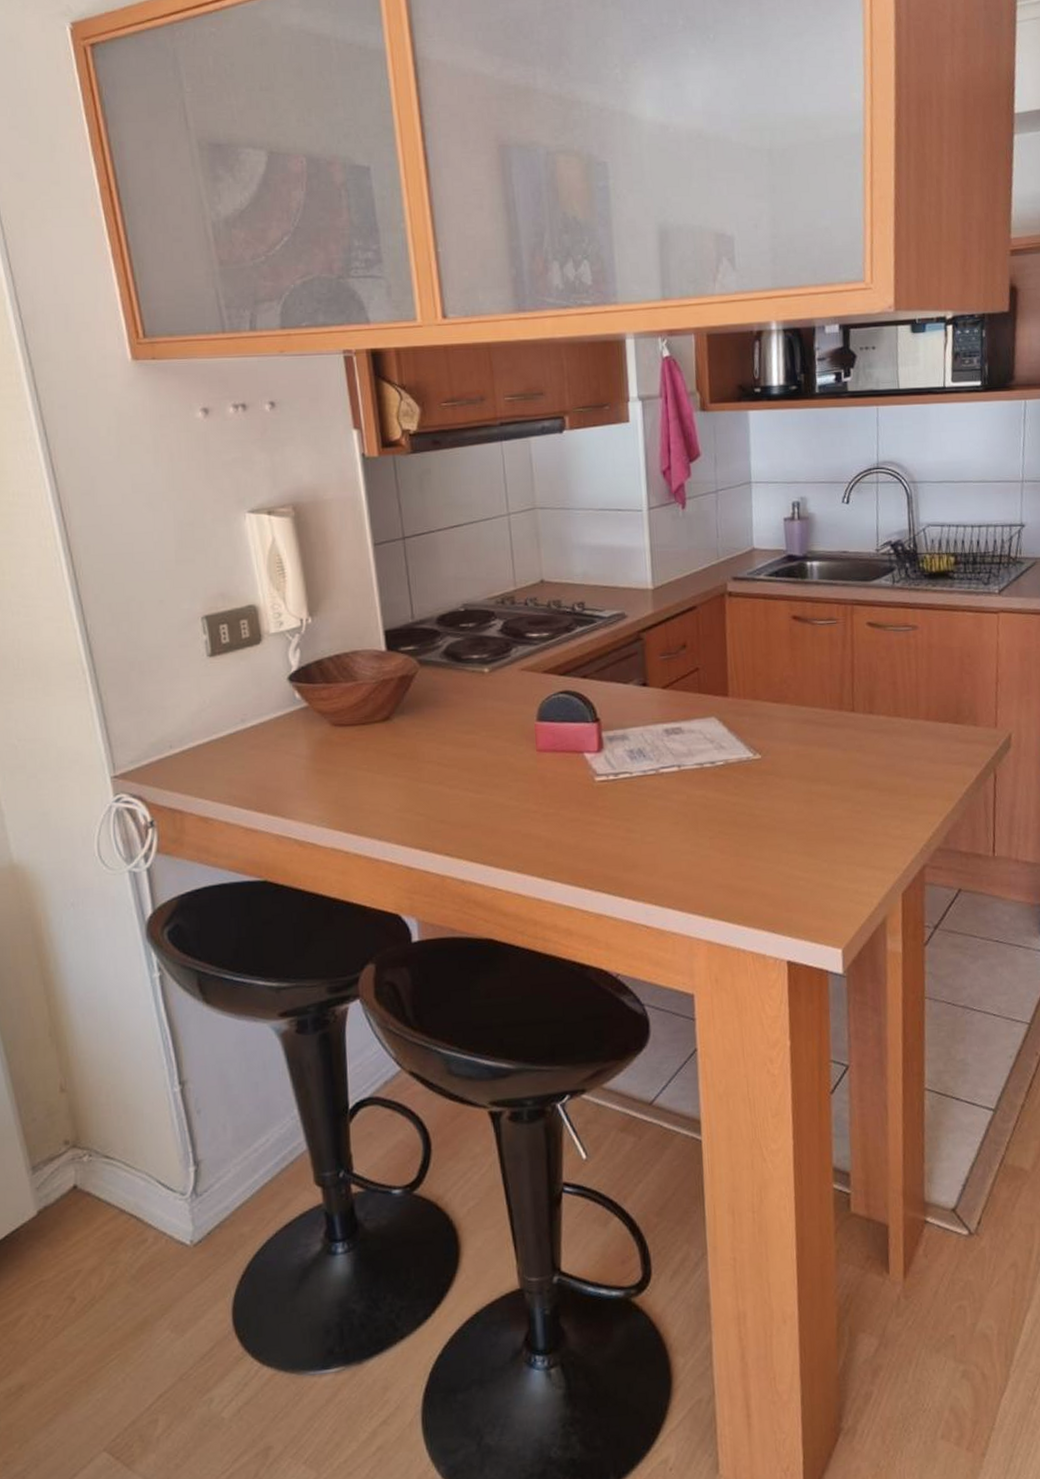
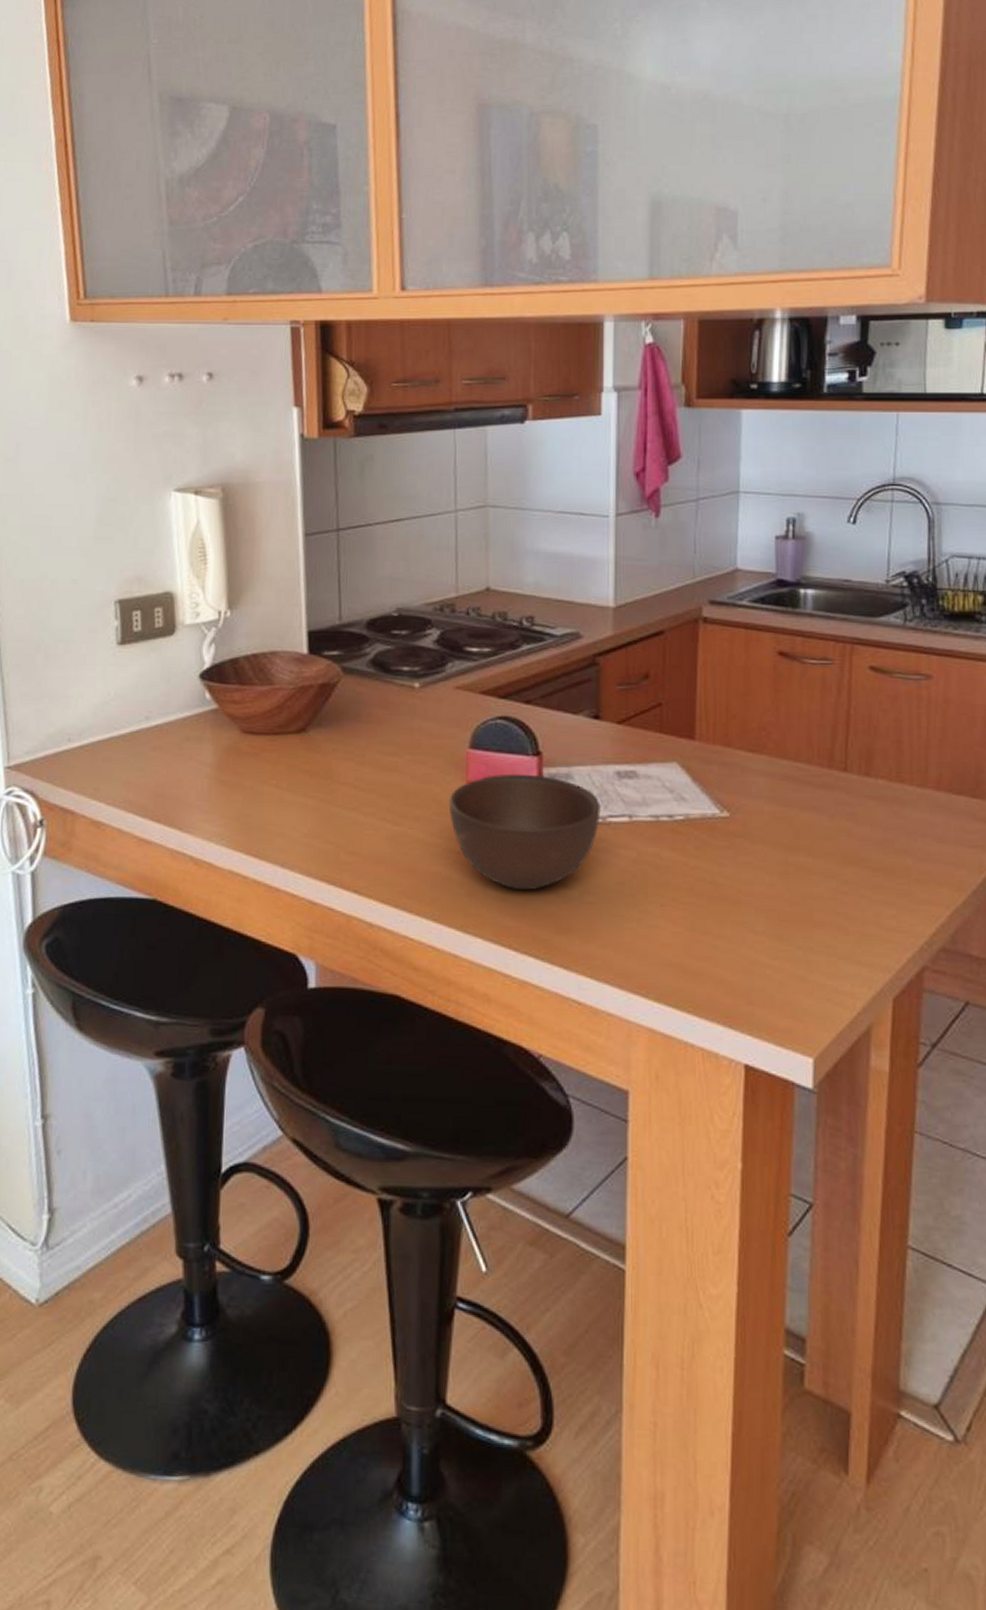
bowl: none [522,738,654,839] -> present [448,773,601,891]

